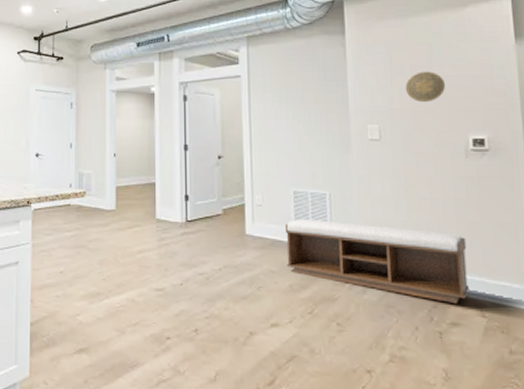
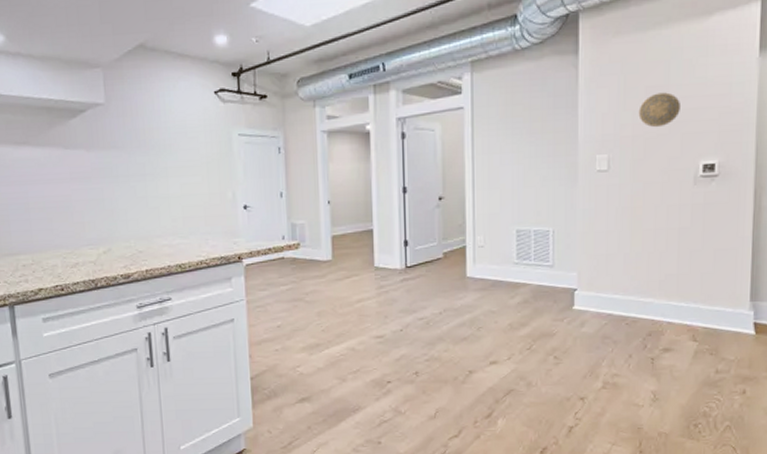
bench: present [284,218,470,305] -> none [506,257,686,331]

